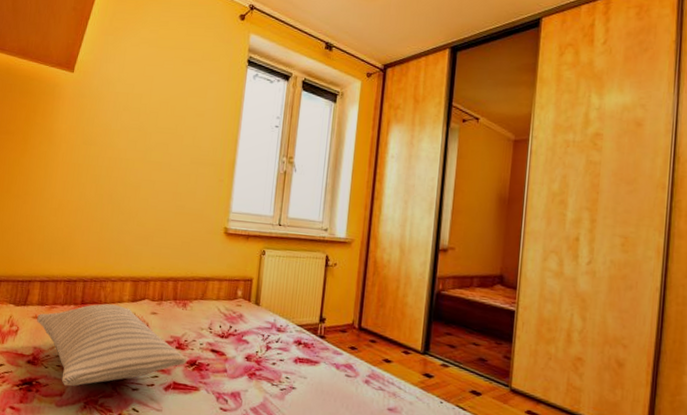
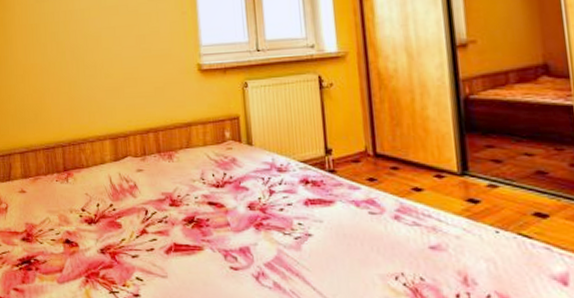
pillow: present [37,303,187,387] -> none [23,167,184,261]

